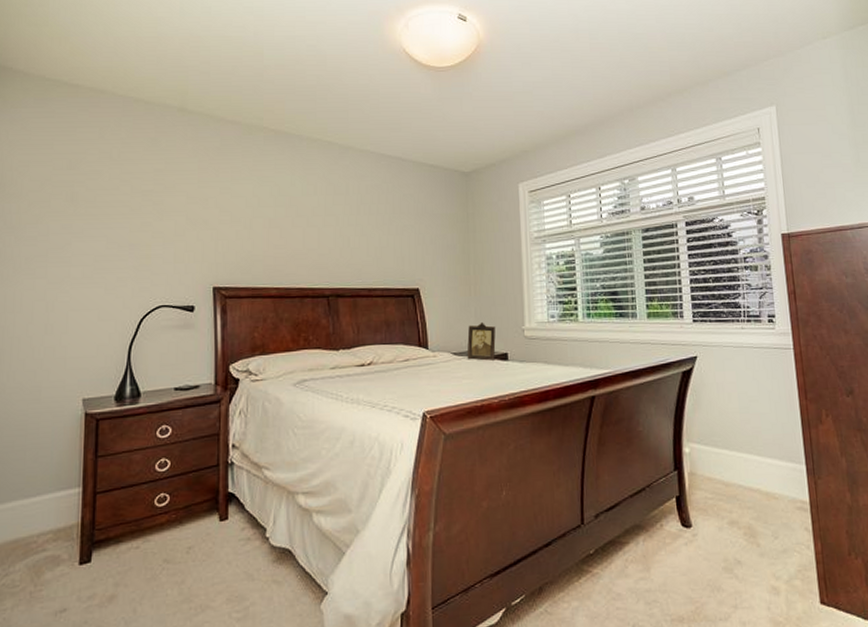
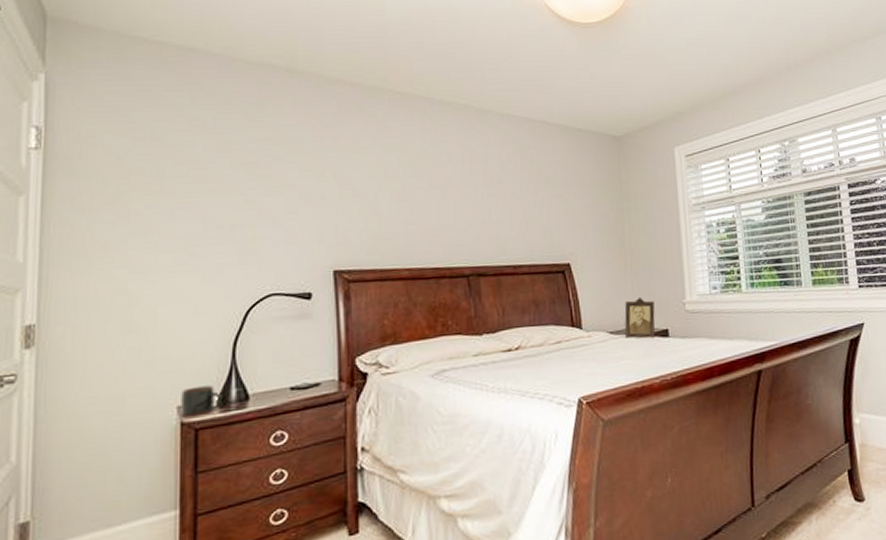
mug: none [85,382,120,409] -> present [181,385,223,418]

